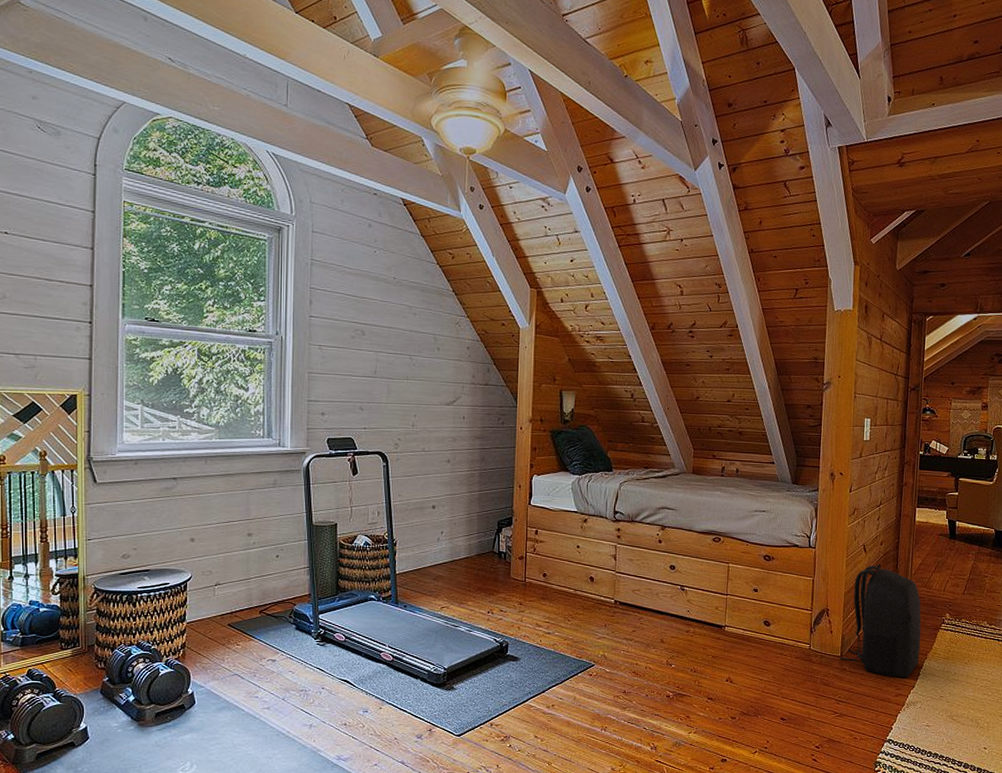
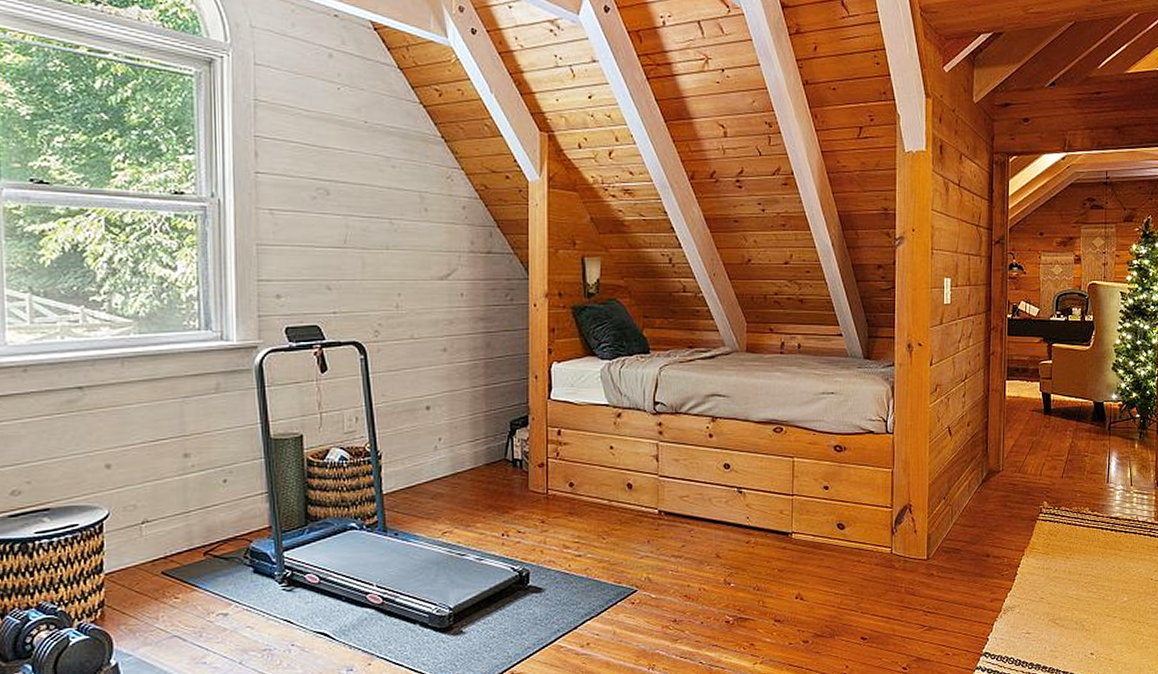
backpack: present [840,563,921,678] -> none [926,448,1017,580]

